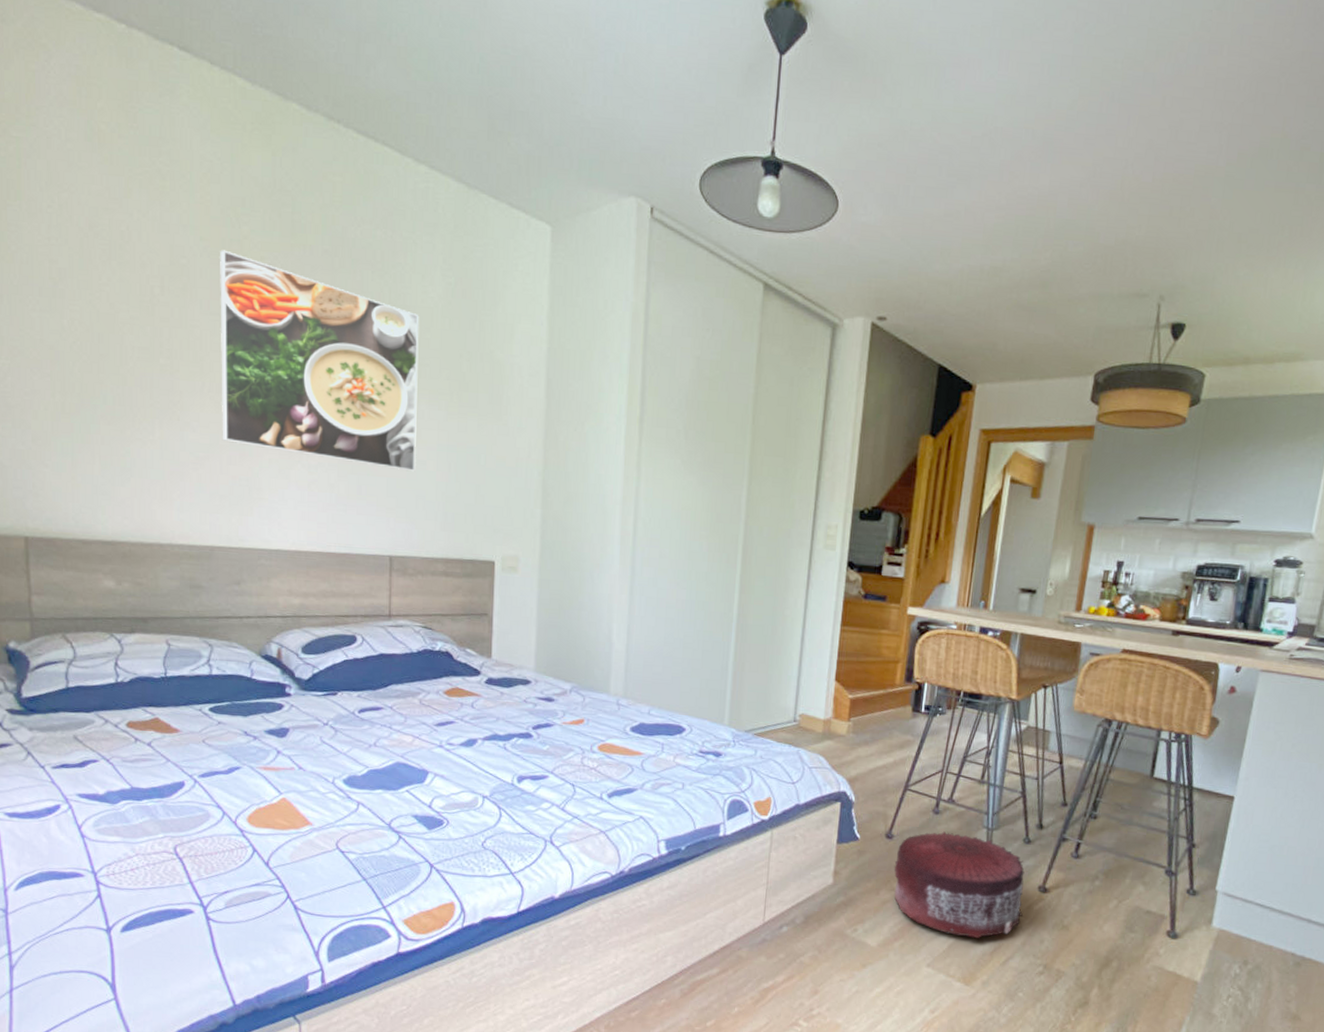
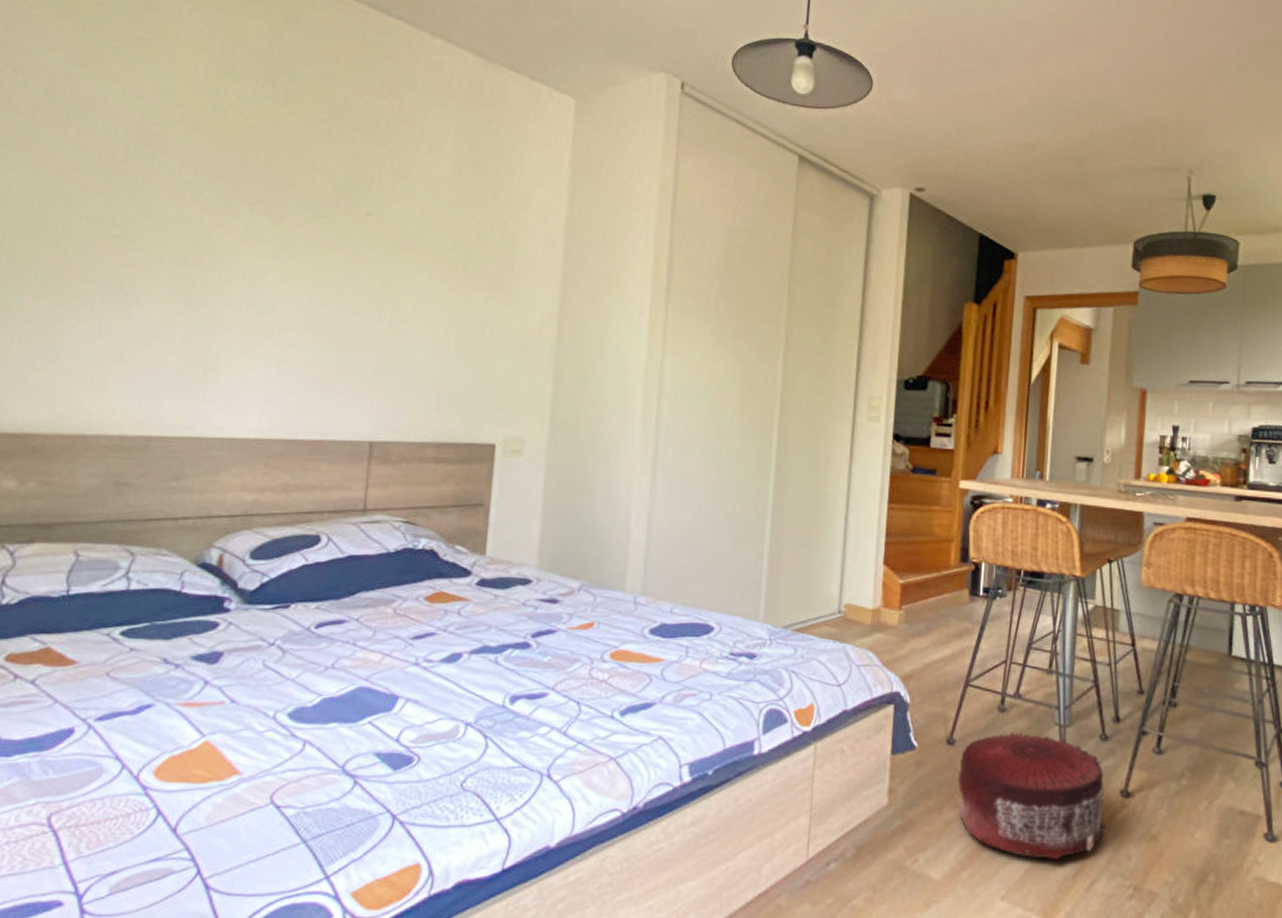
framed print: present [220,250,419,472] -> none [177,117,425,348]

